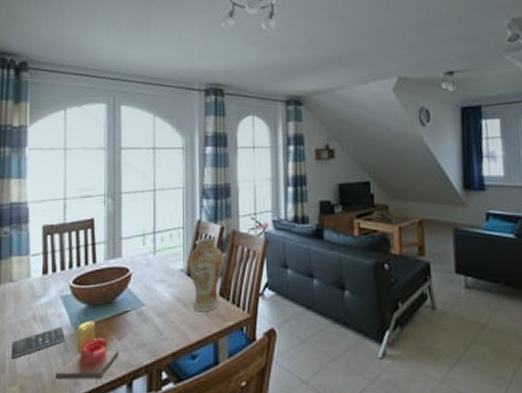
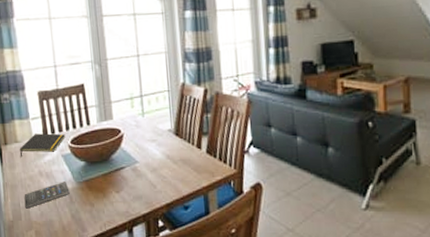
notepad: none [13,272,68,299] -> present [19,133,66,158]
candle: present [55,321,119,379] -> none [64,176,119,226]
vase: present [187,238,224,312] -> none [174,99,210,168]

